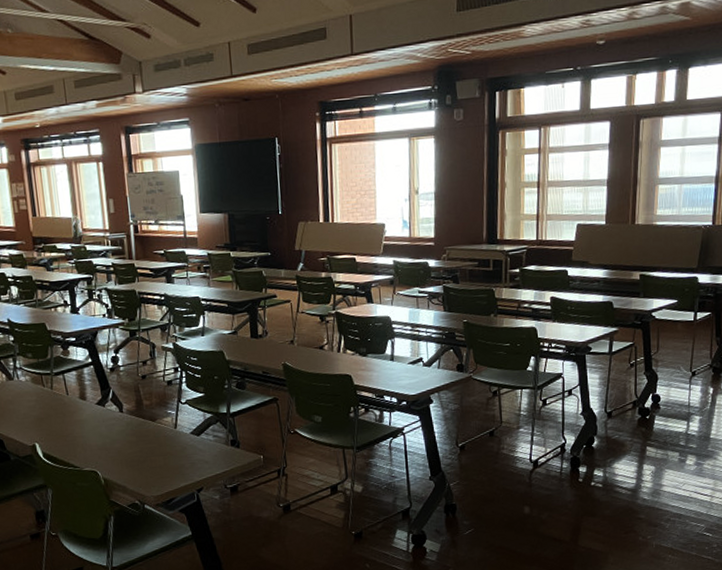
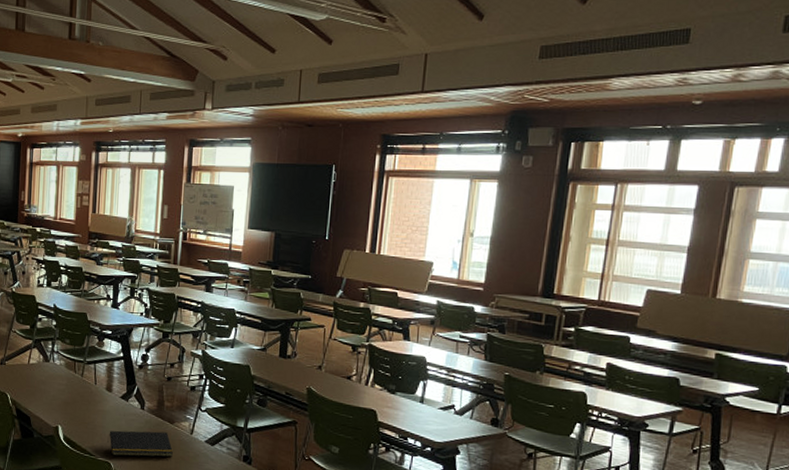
notepad: none [90,431,160,464] -> present [107,430,173,457]

